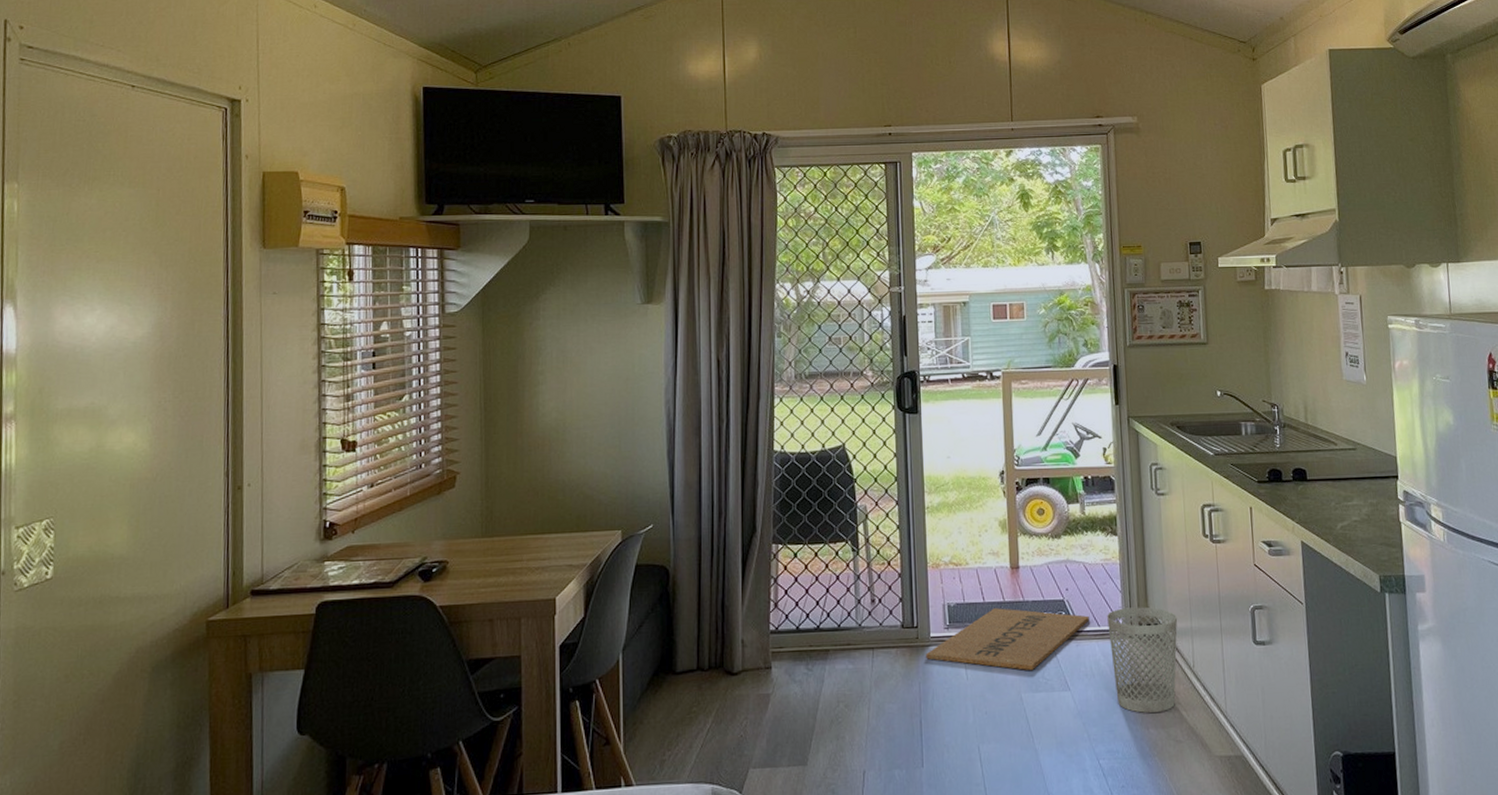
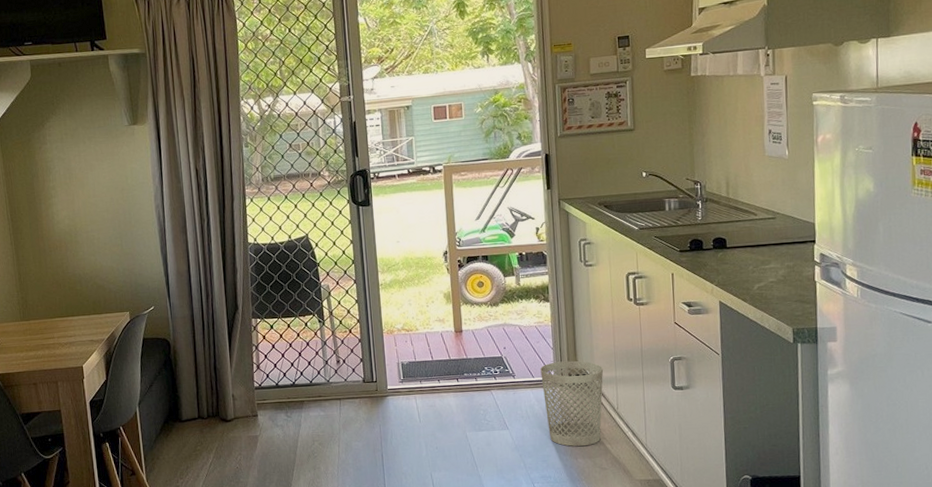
doormat: present [926,608,1089,671] -> none [384,364,525,415]

